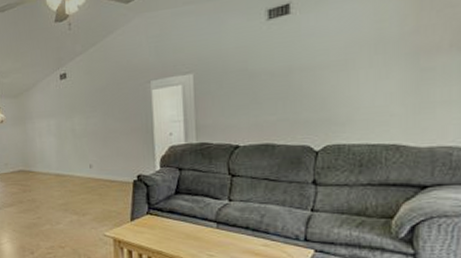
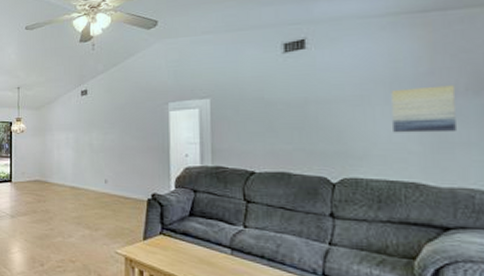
wall art: none [376,42,440,96] -> present [391,85,457,133]

